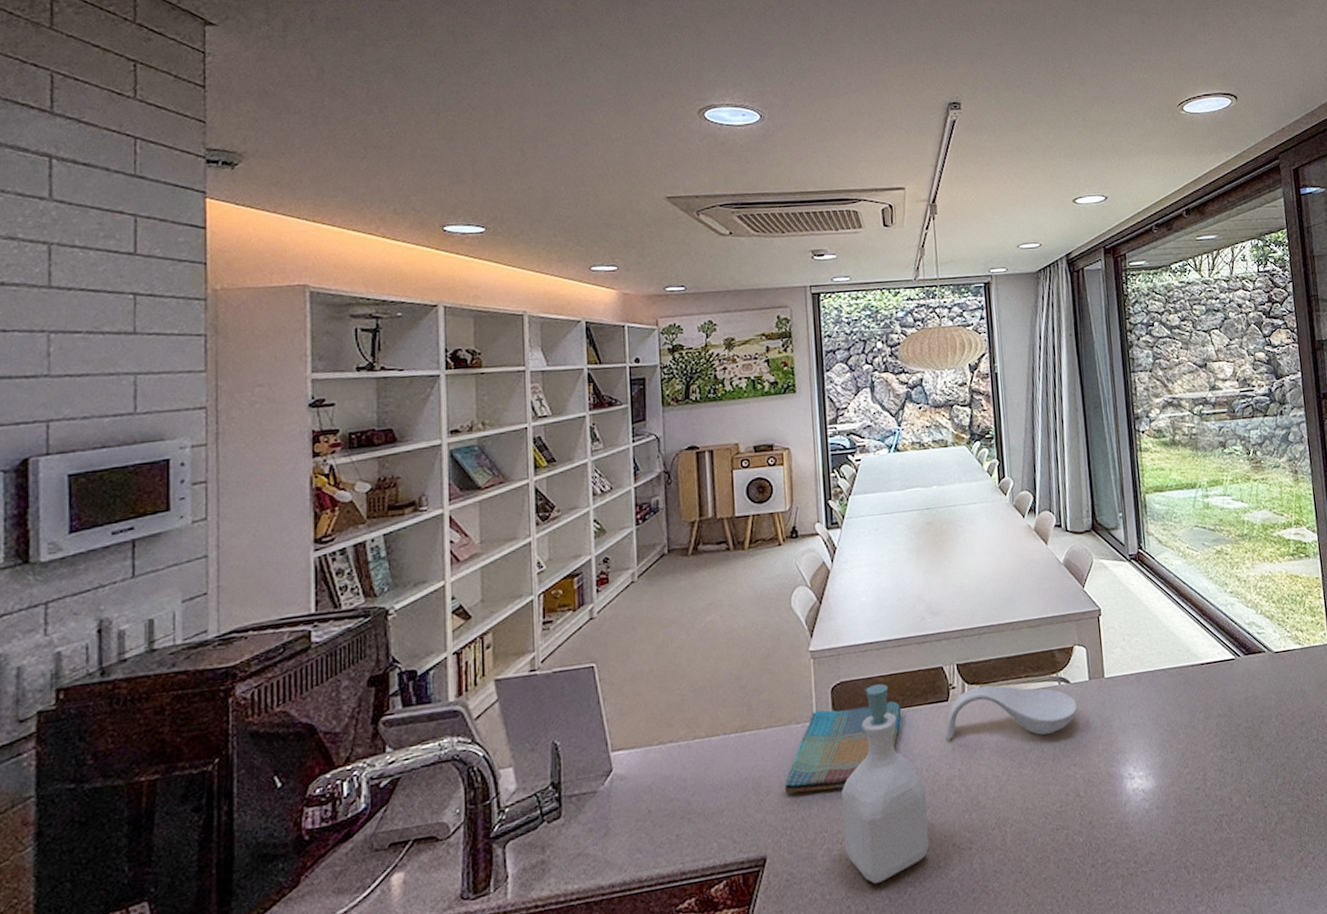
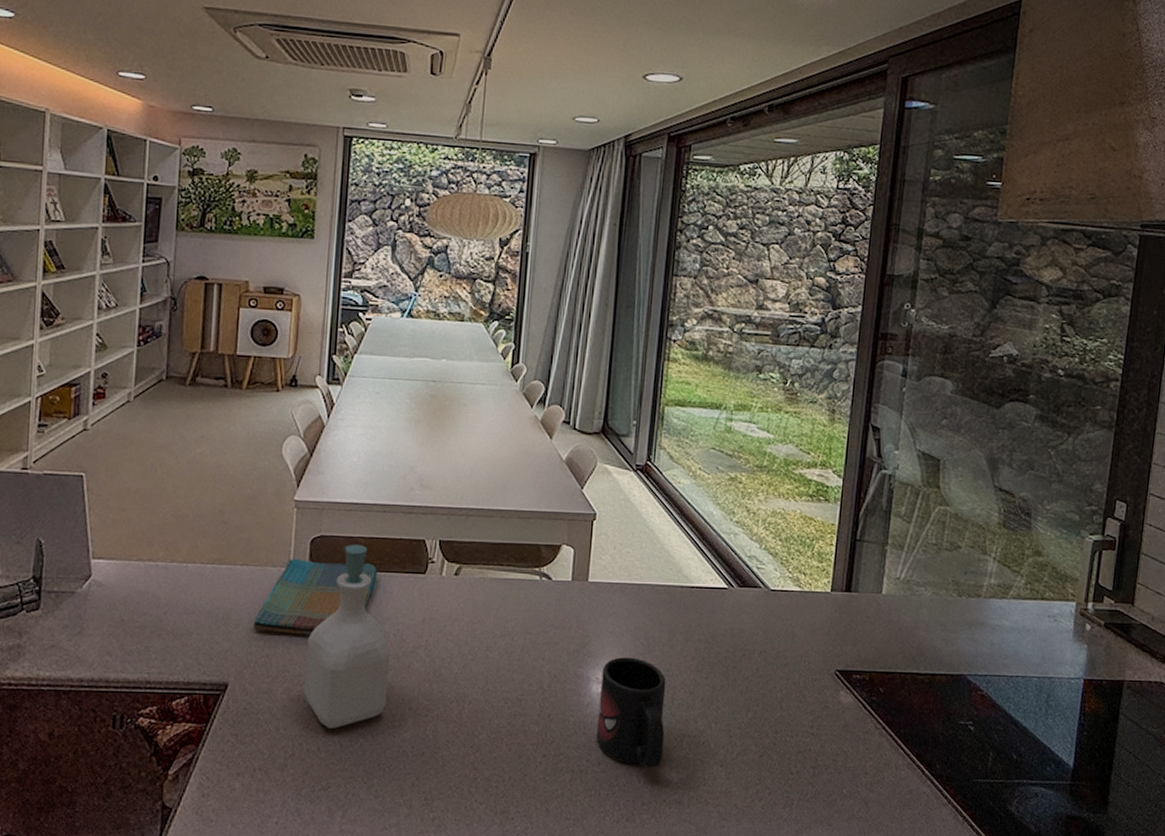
spoon rest: present [946,685,1078,739] -> none [419,565,556,625]
mug: none [1133,745,1206,858] -> present [596,657,666,768]

